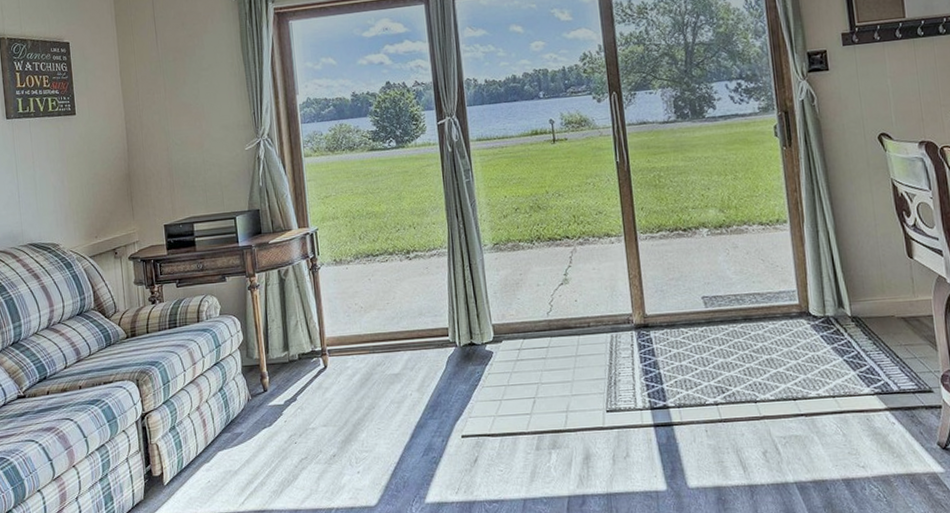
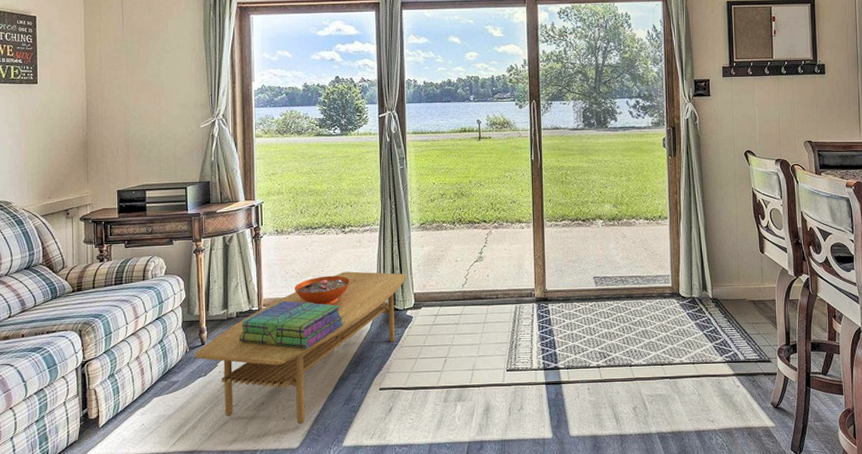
coffee table: none [257,302,484,480] -> present [195,271,407,425]
stack of books: none [302,339,416,393] -> present [238,300,344,349]
decorative bowl: none [358,308,419,343] -> present [294,275,350,306]

